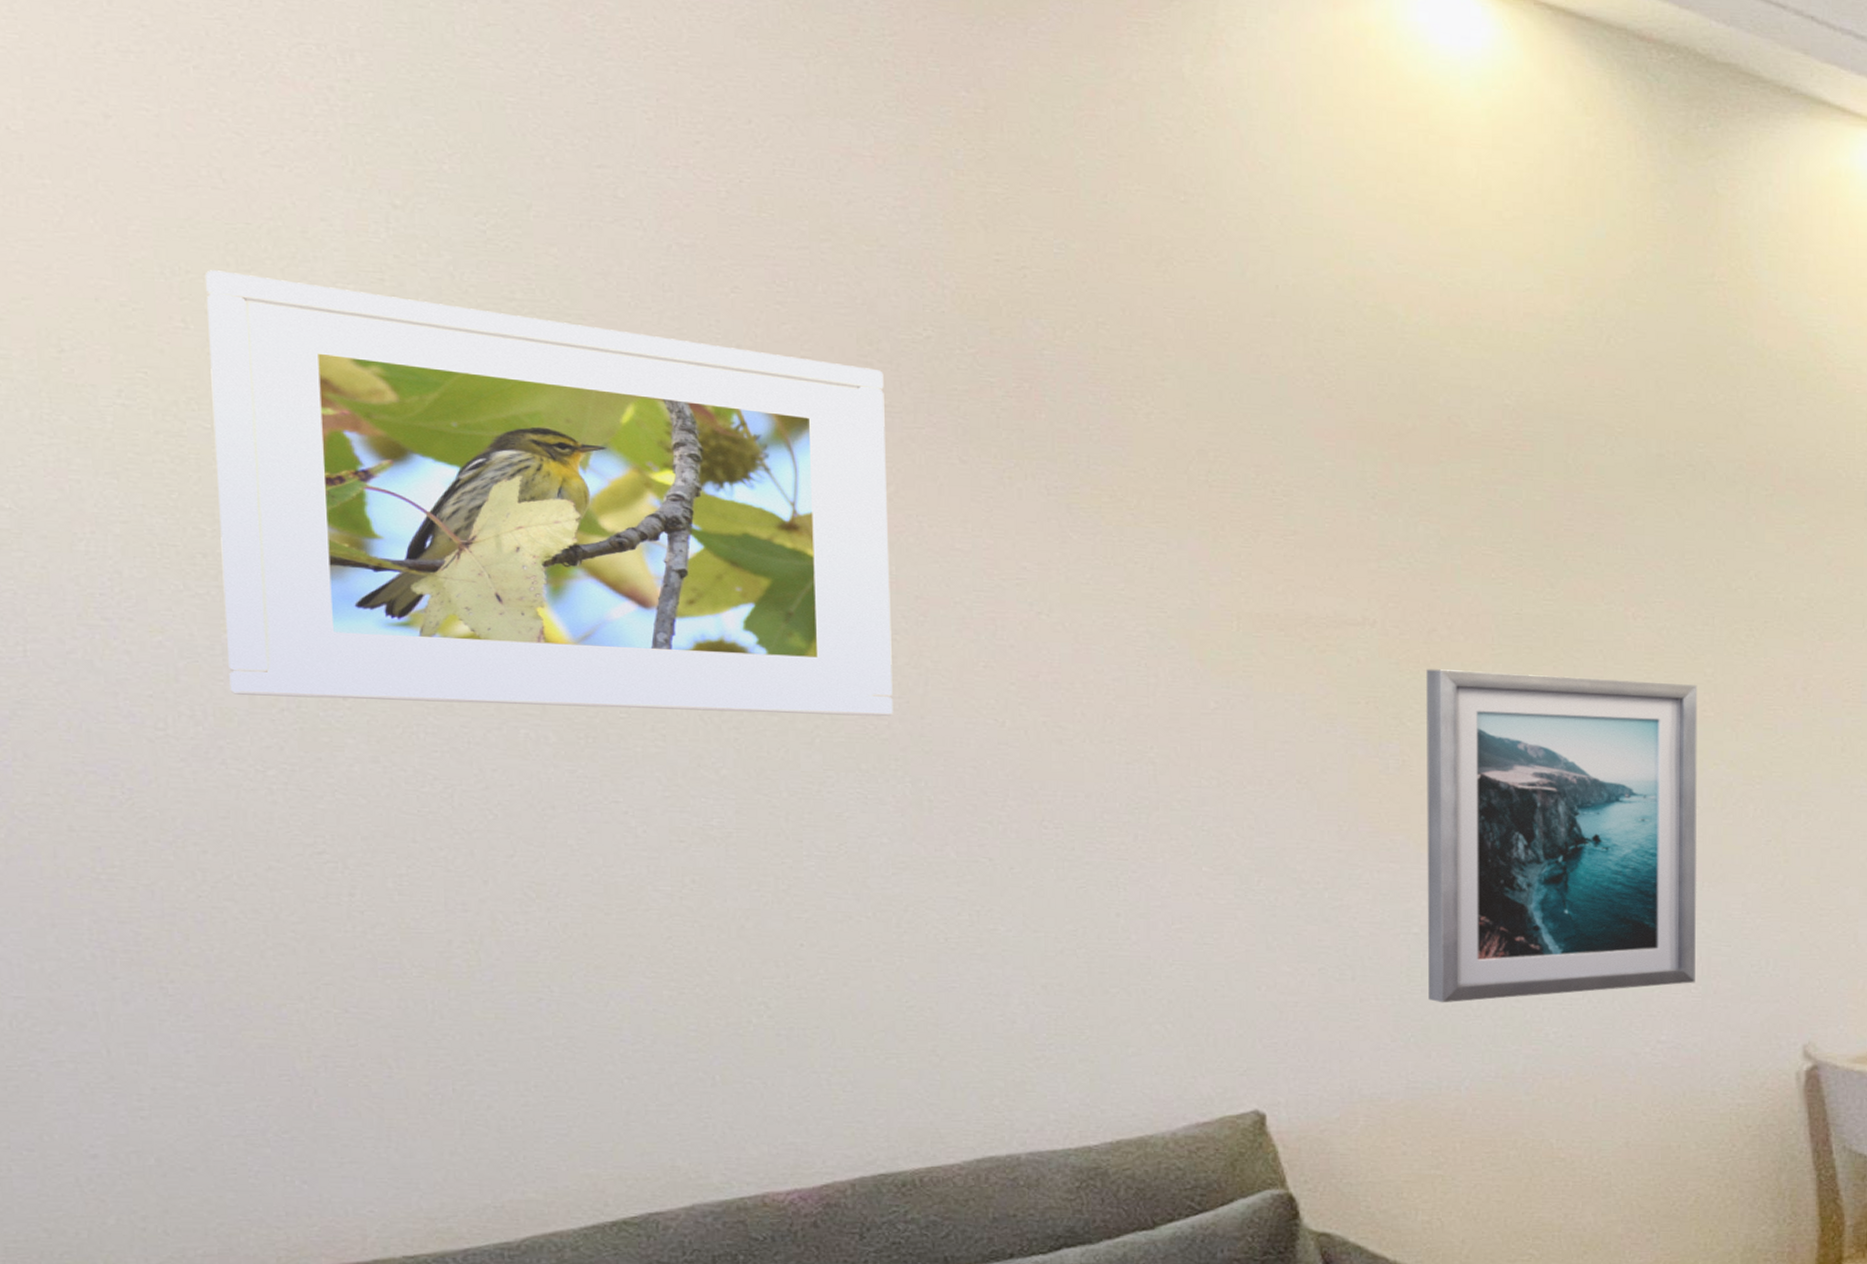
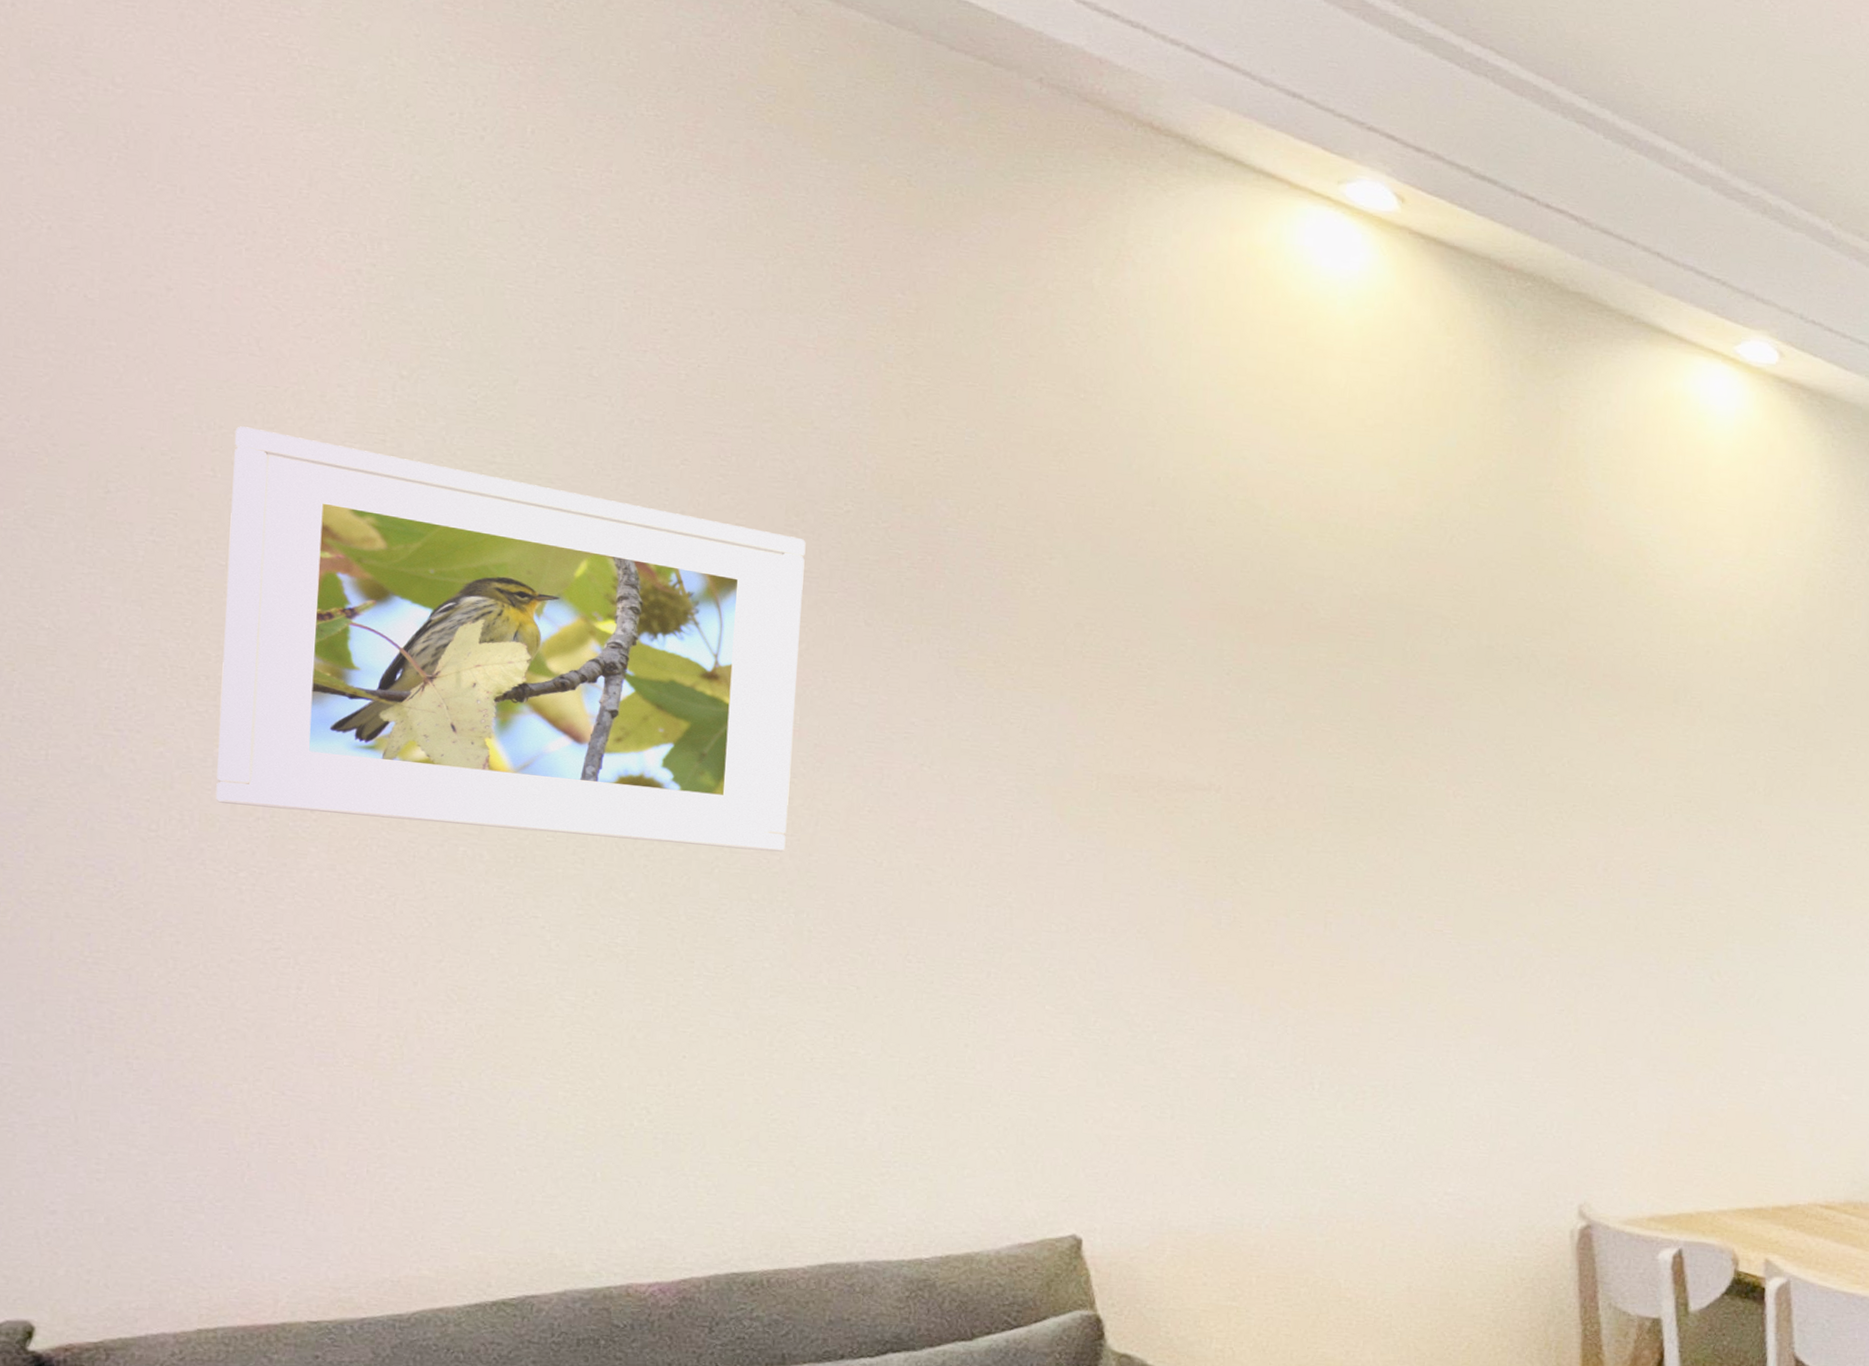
wall art: present [1426,669,1698,1003] -> none [1239,833,1508,1145]

